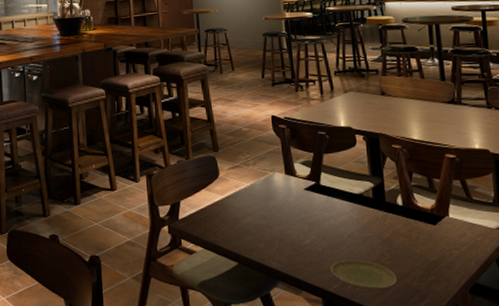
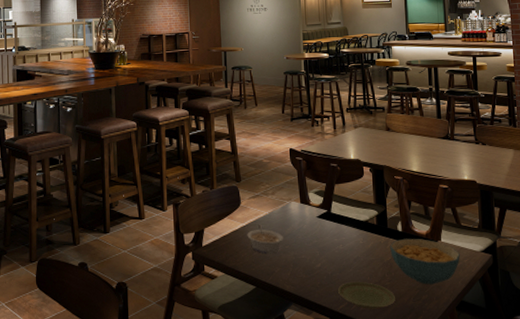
legume: none [227,196,267,229] -> present [247,224,283,254]
cereal bowl: none [389,213,473,265] -> present [390,238,460,285]

